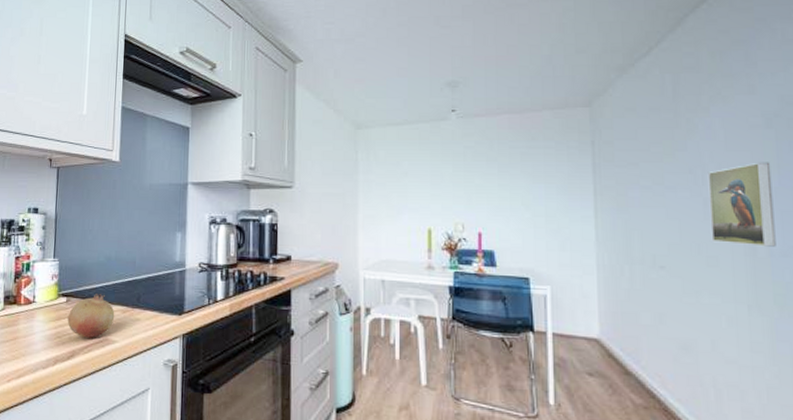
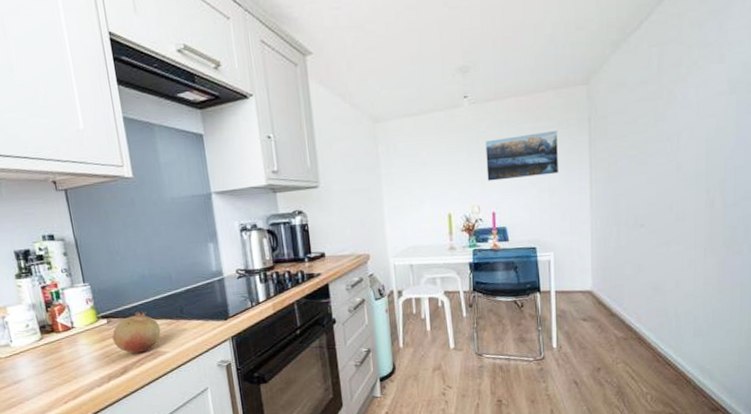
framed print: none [473,151,558,199] -> present [485,130,559,181]
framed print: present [707,162,776,247] -> none [681,125,731,200]

